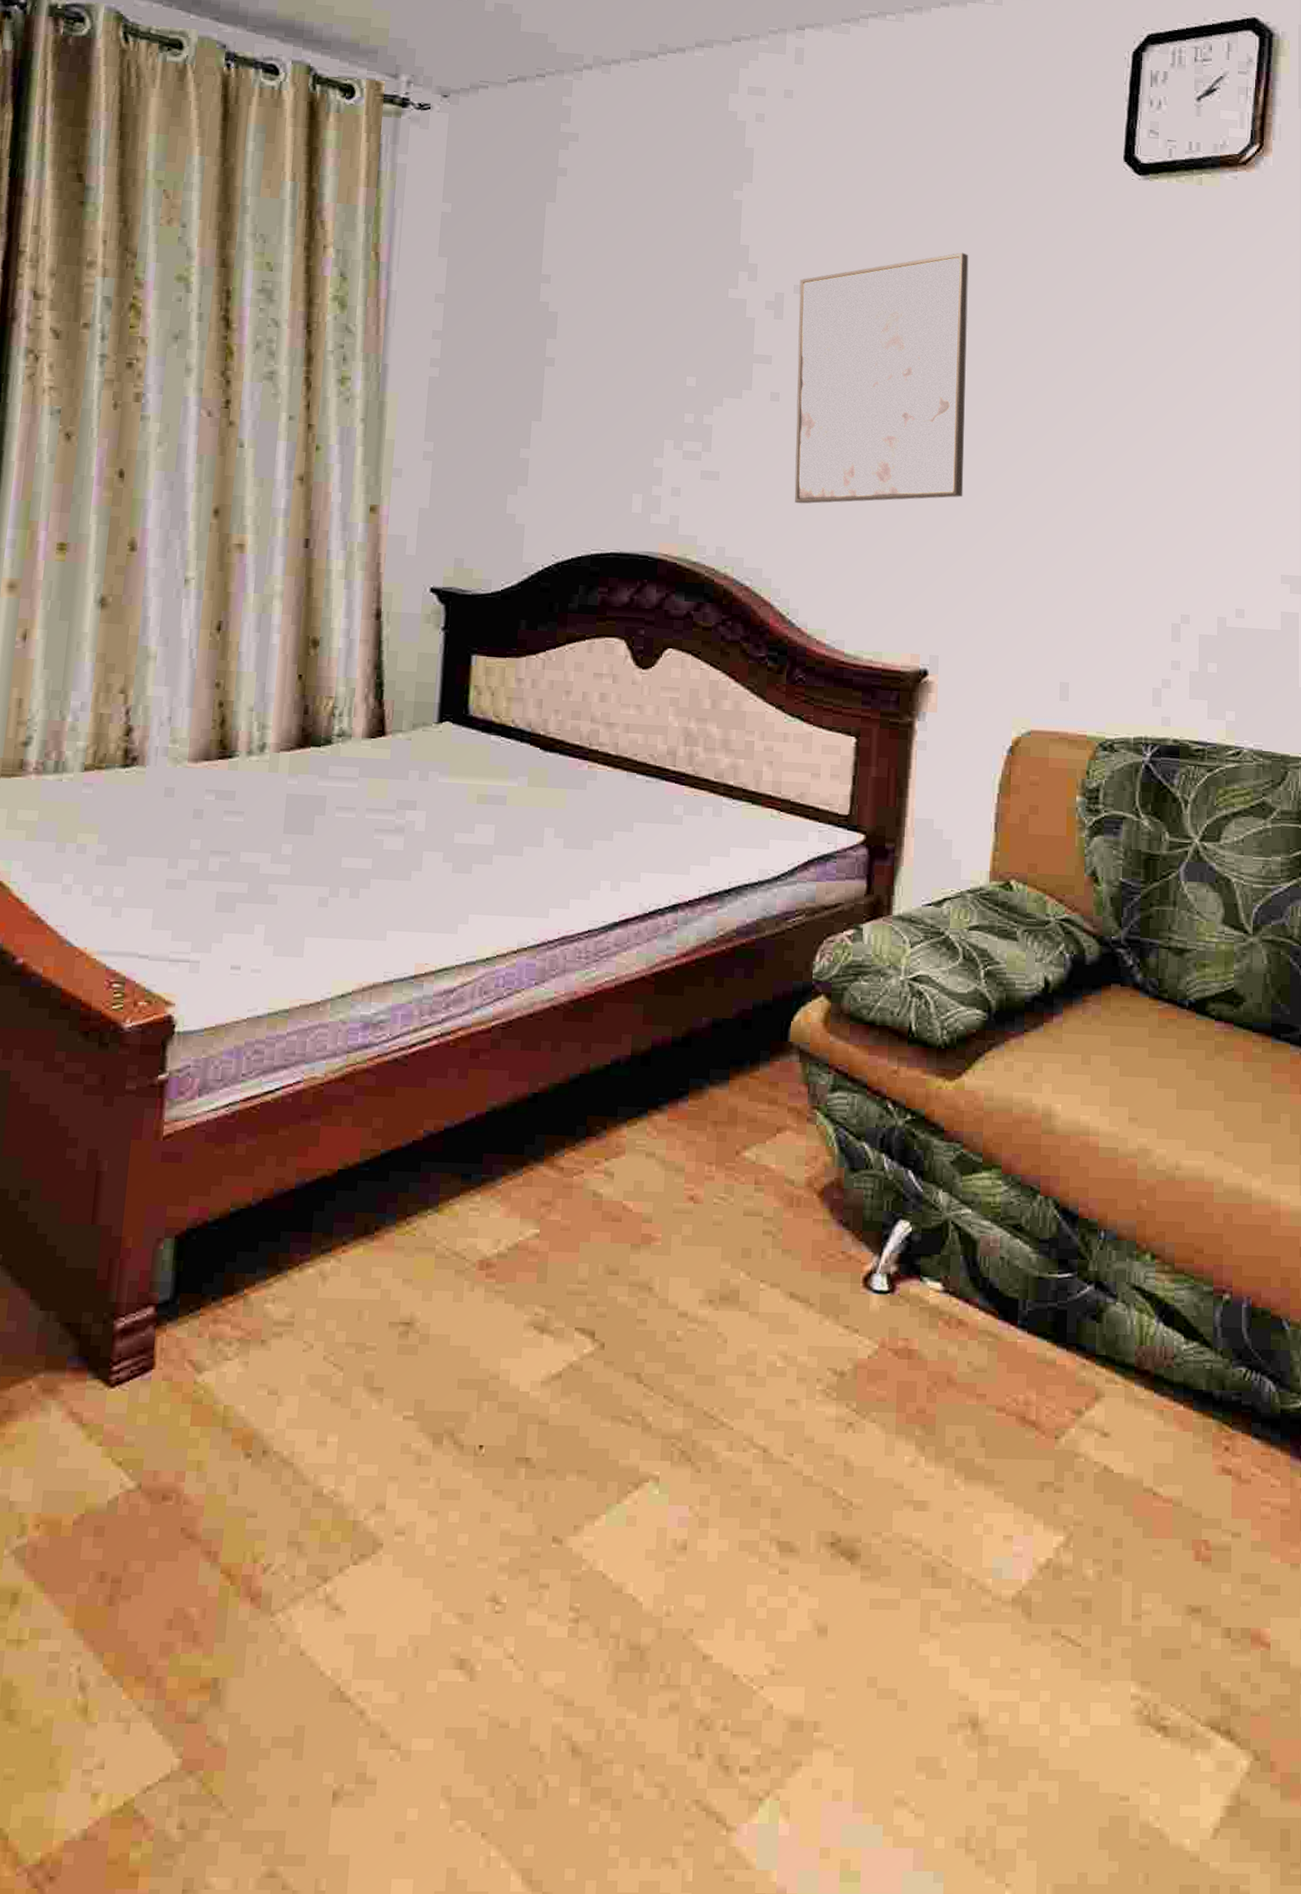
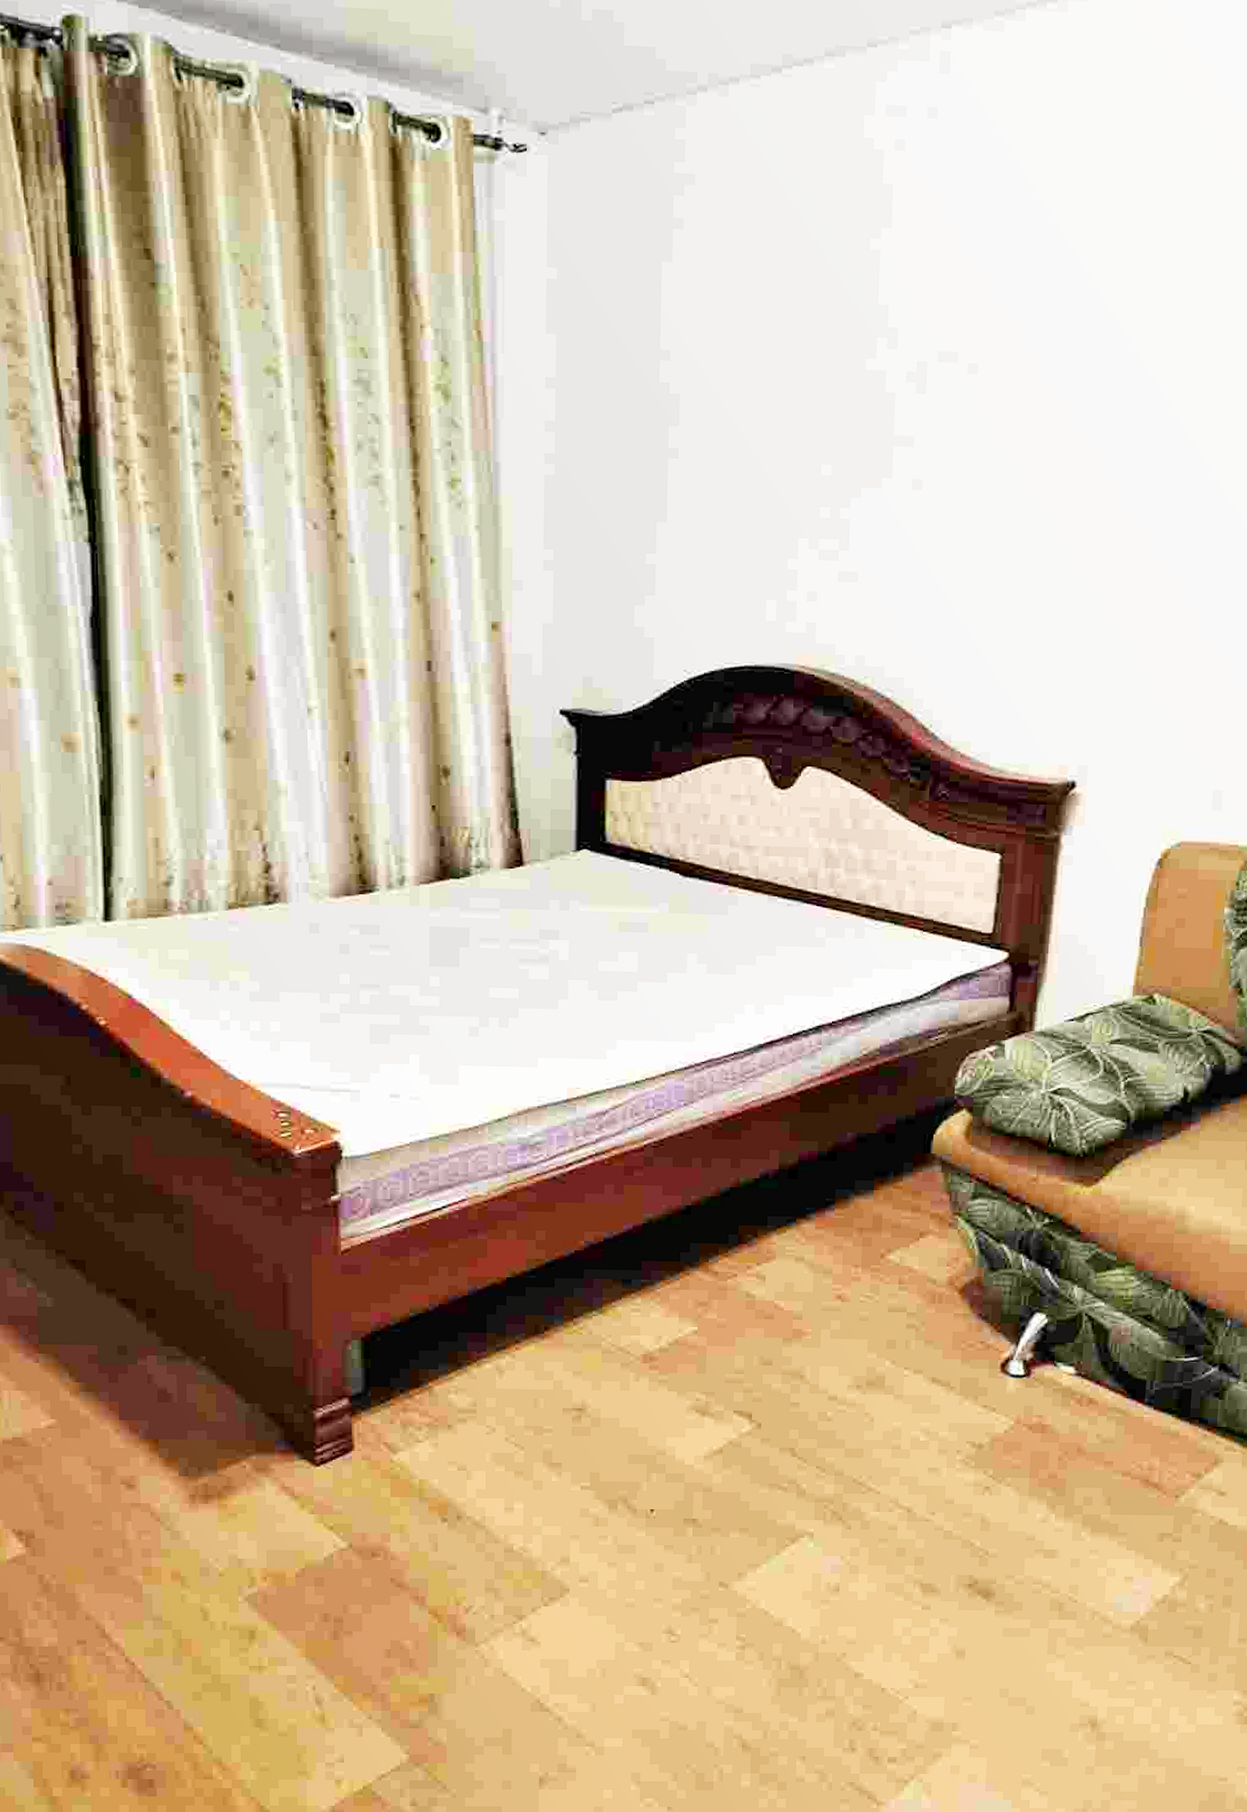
wall art: present [794,252,969,504] -> none [938,304,1134,606]

